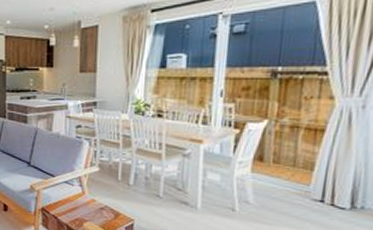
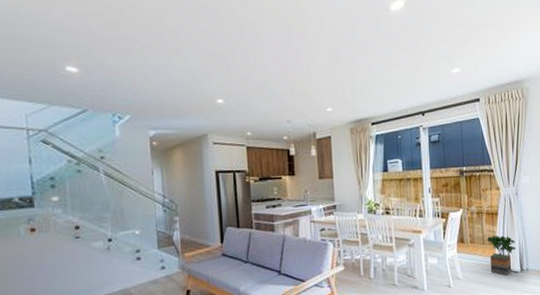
potted tree: none [299,157,349,211] -> present [486,235,516,276]

